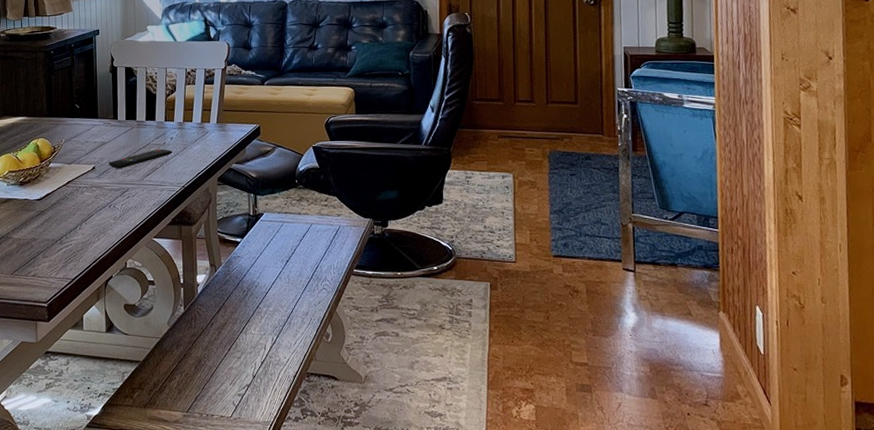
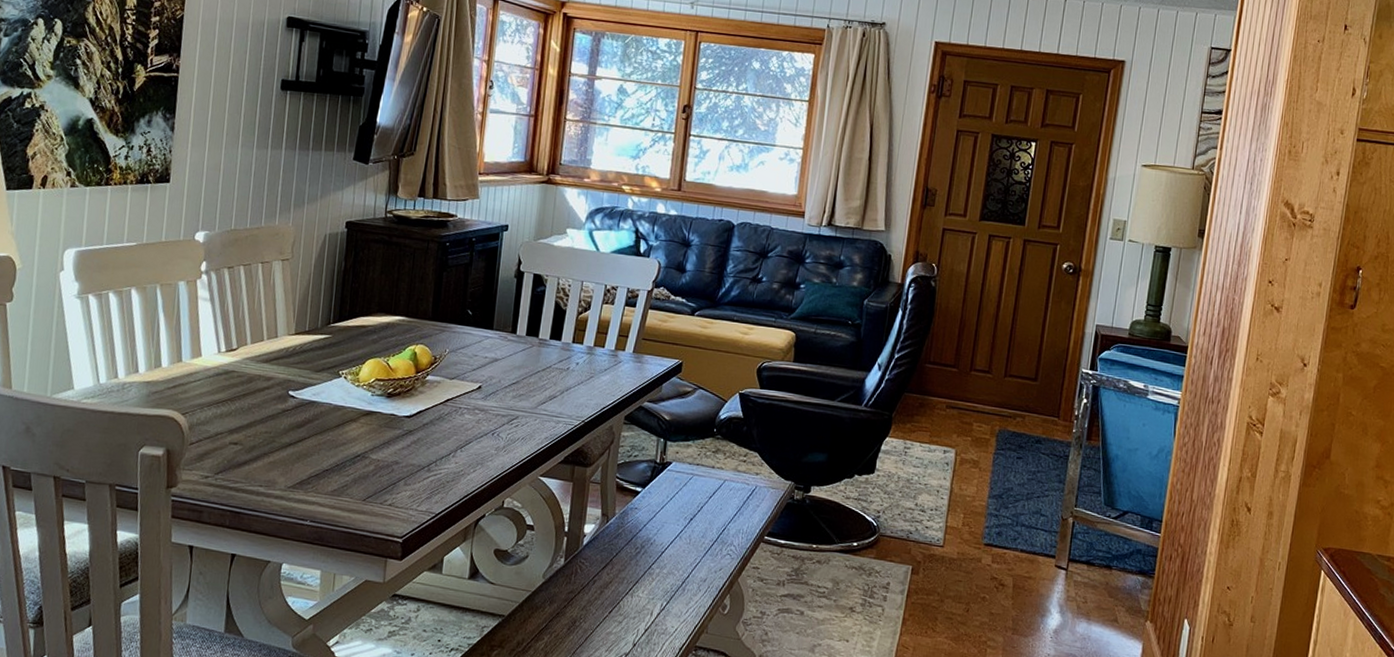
remote control: present [109,149,173,169] -> none [499,374,577,392]

